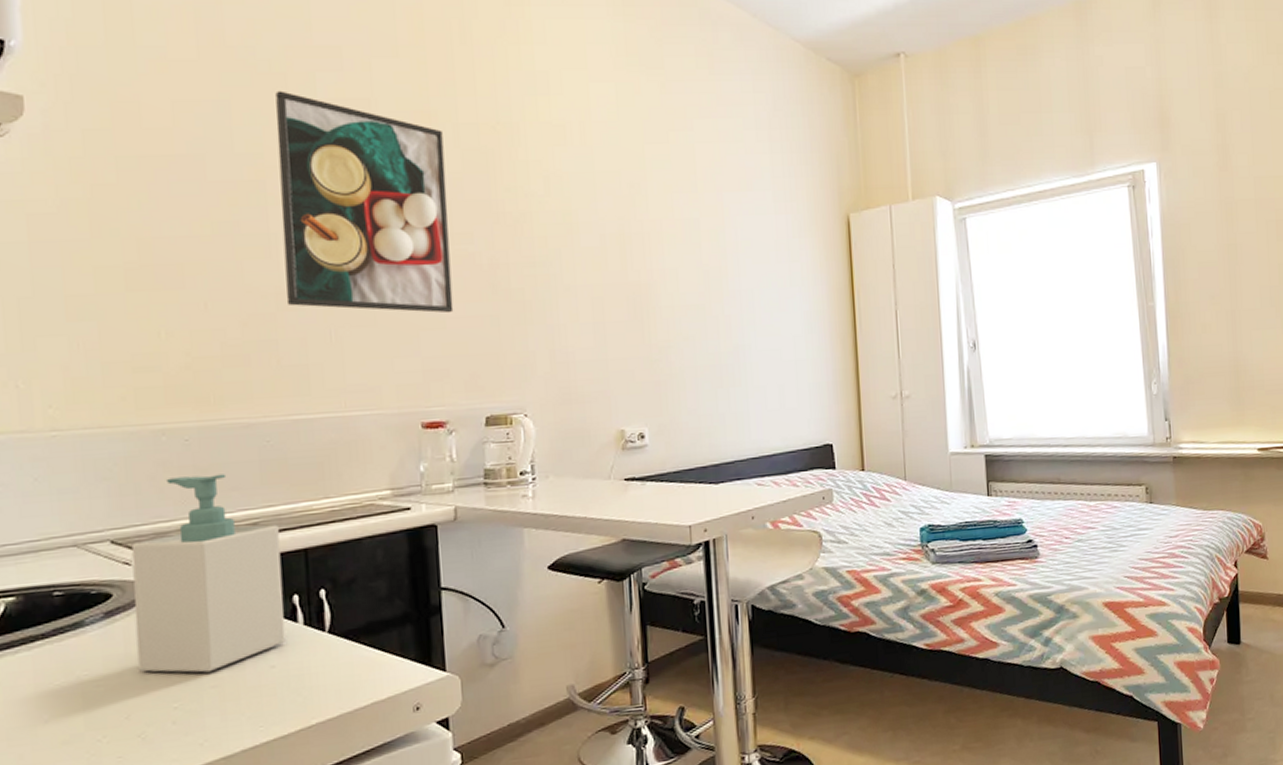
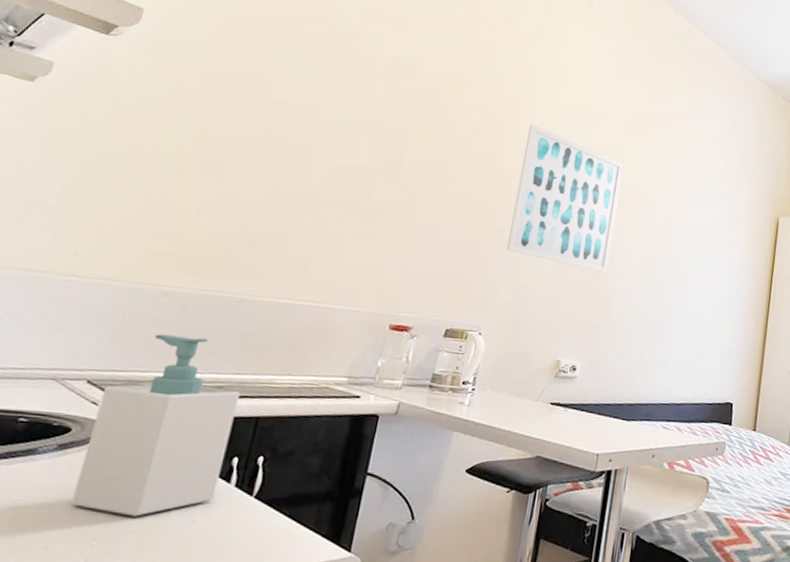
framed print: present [275,90,454,314] -> none [305,42,470,238]
wall art: none [523,152,656,321] -> present [507,123,623,274]

